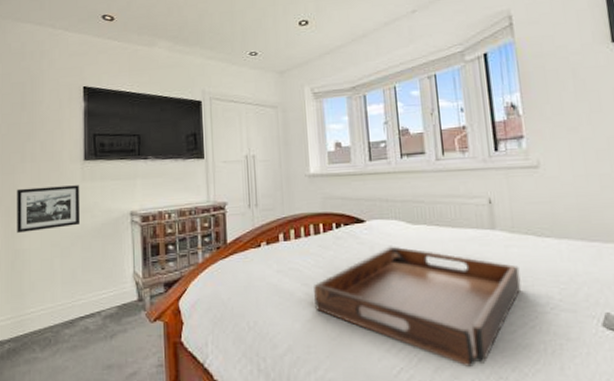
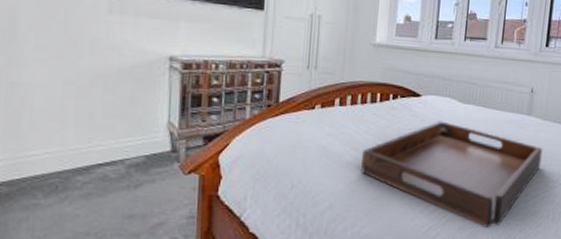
picture frame: present [17,185,81,233] -> none [14,10,105,64]

